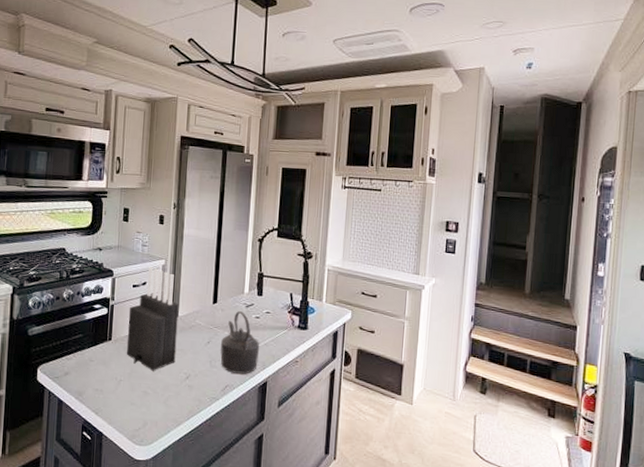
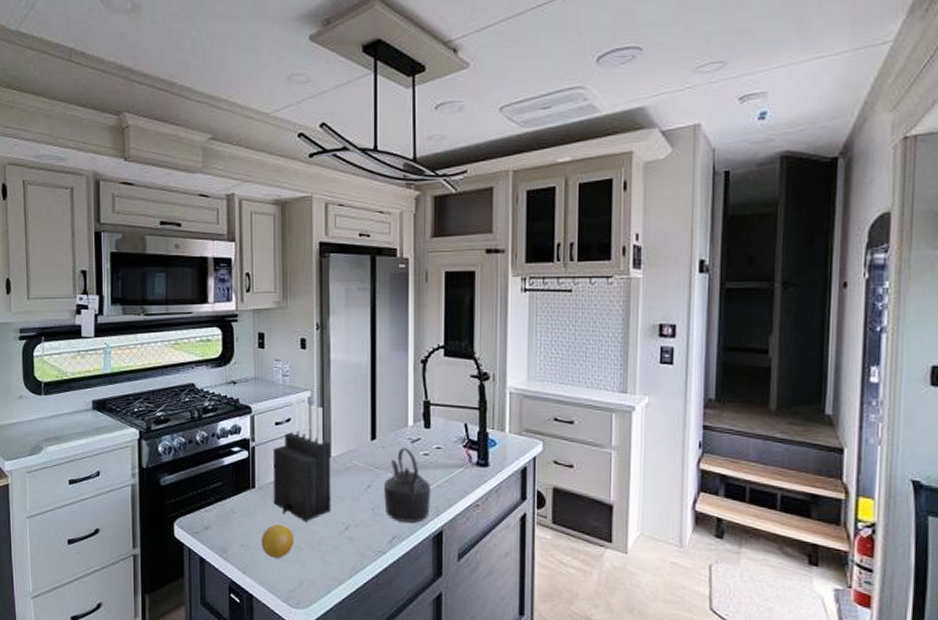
fruit: none [113,372,143,402] -> present [261,524,295,558]

